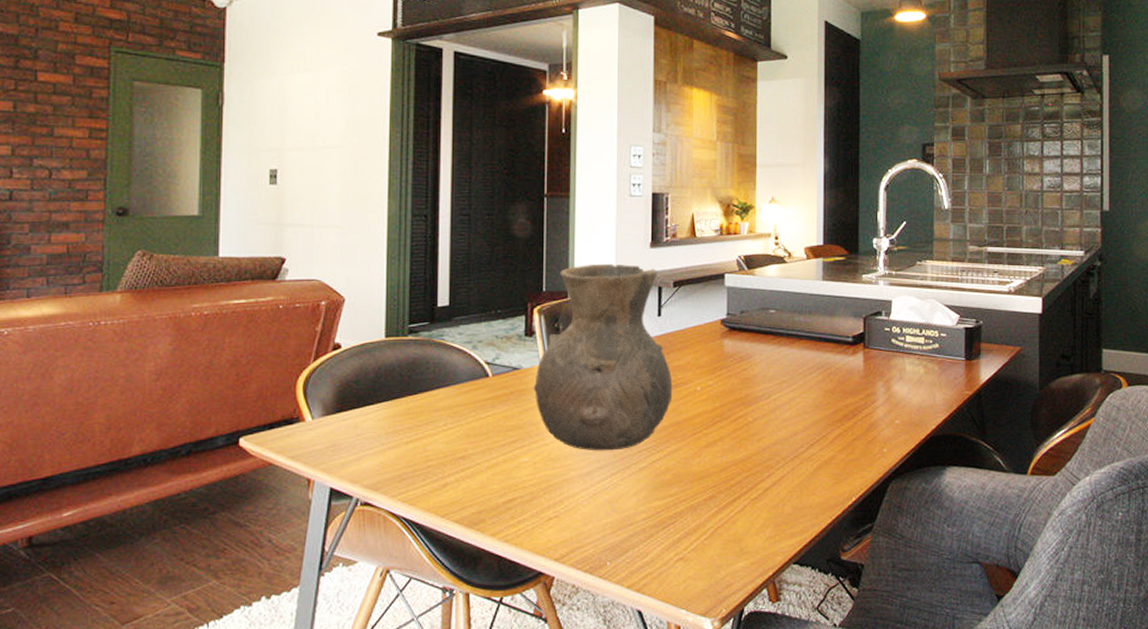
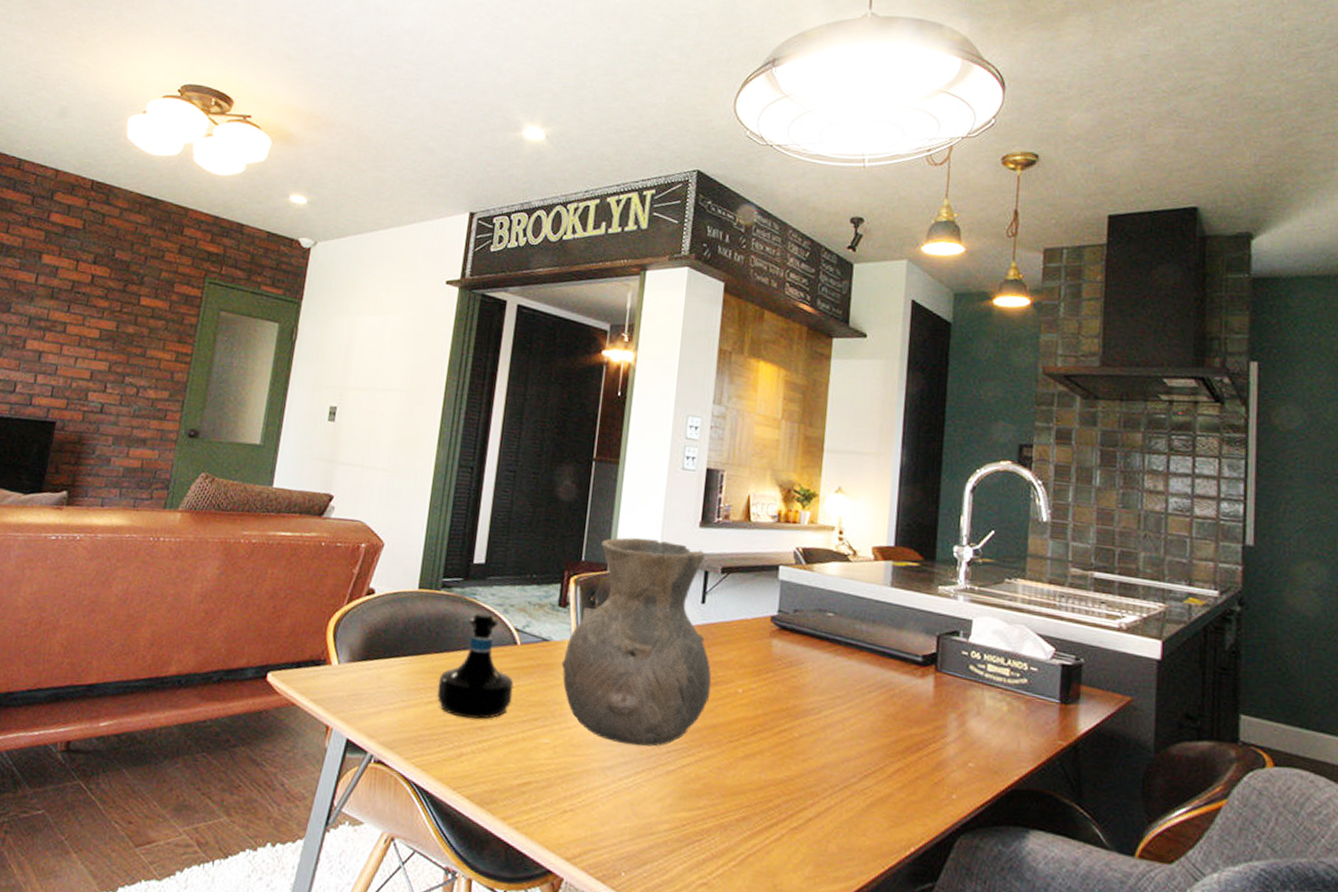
tequila bottle: none [415,351,490,451] -> present [437,611,514,719]

